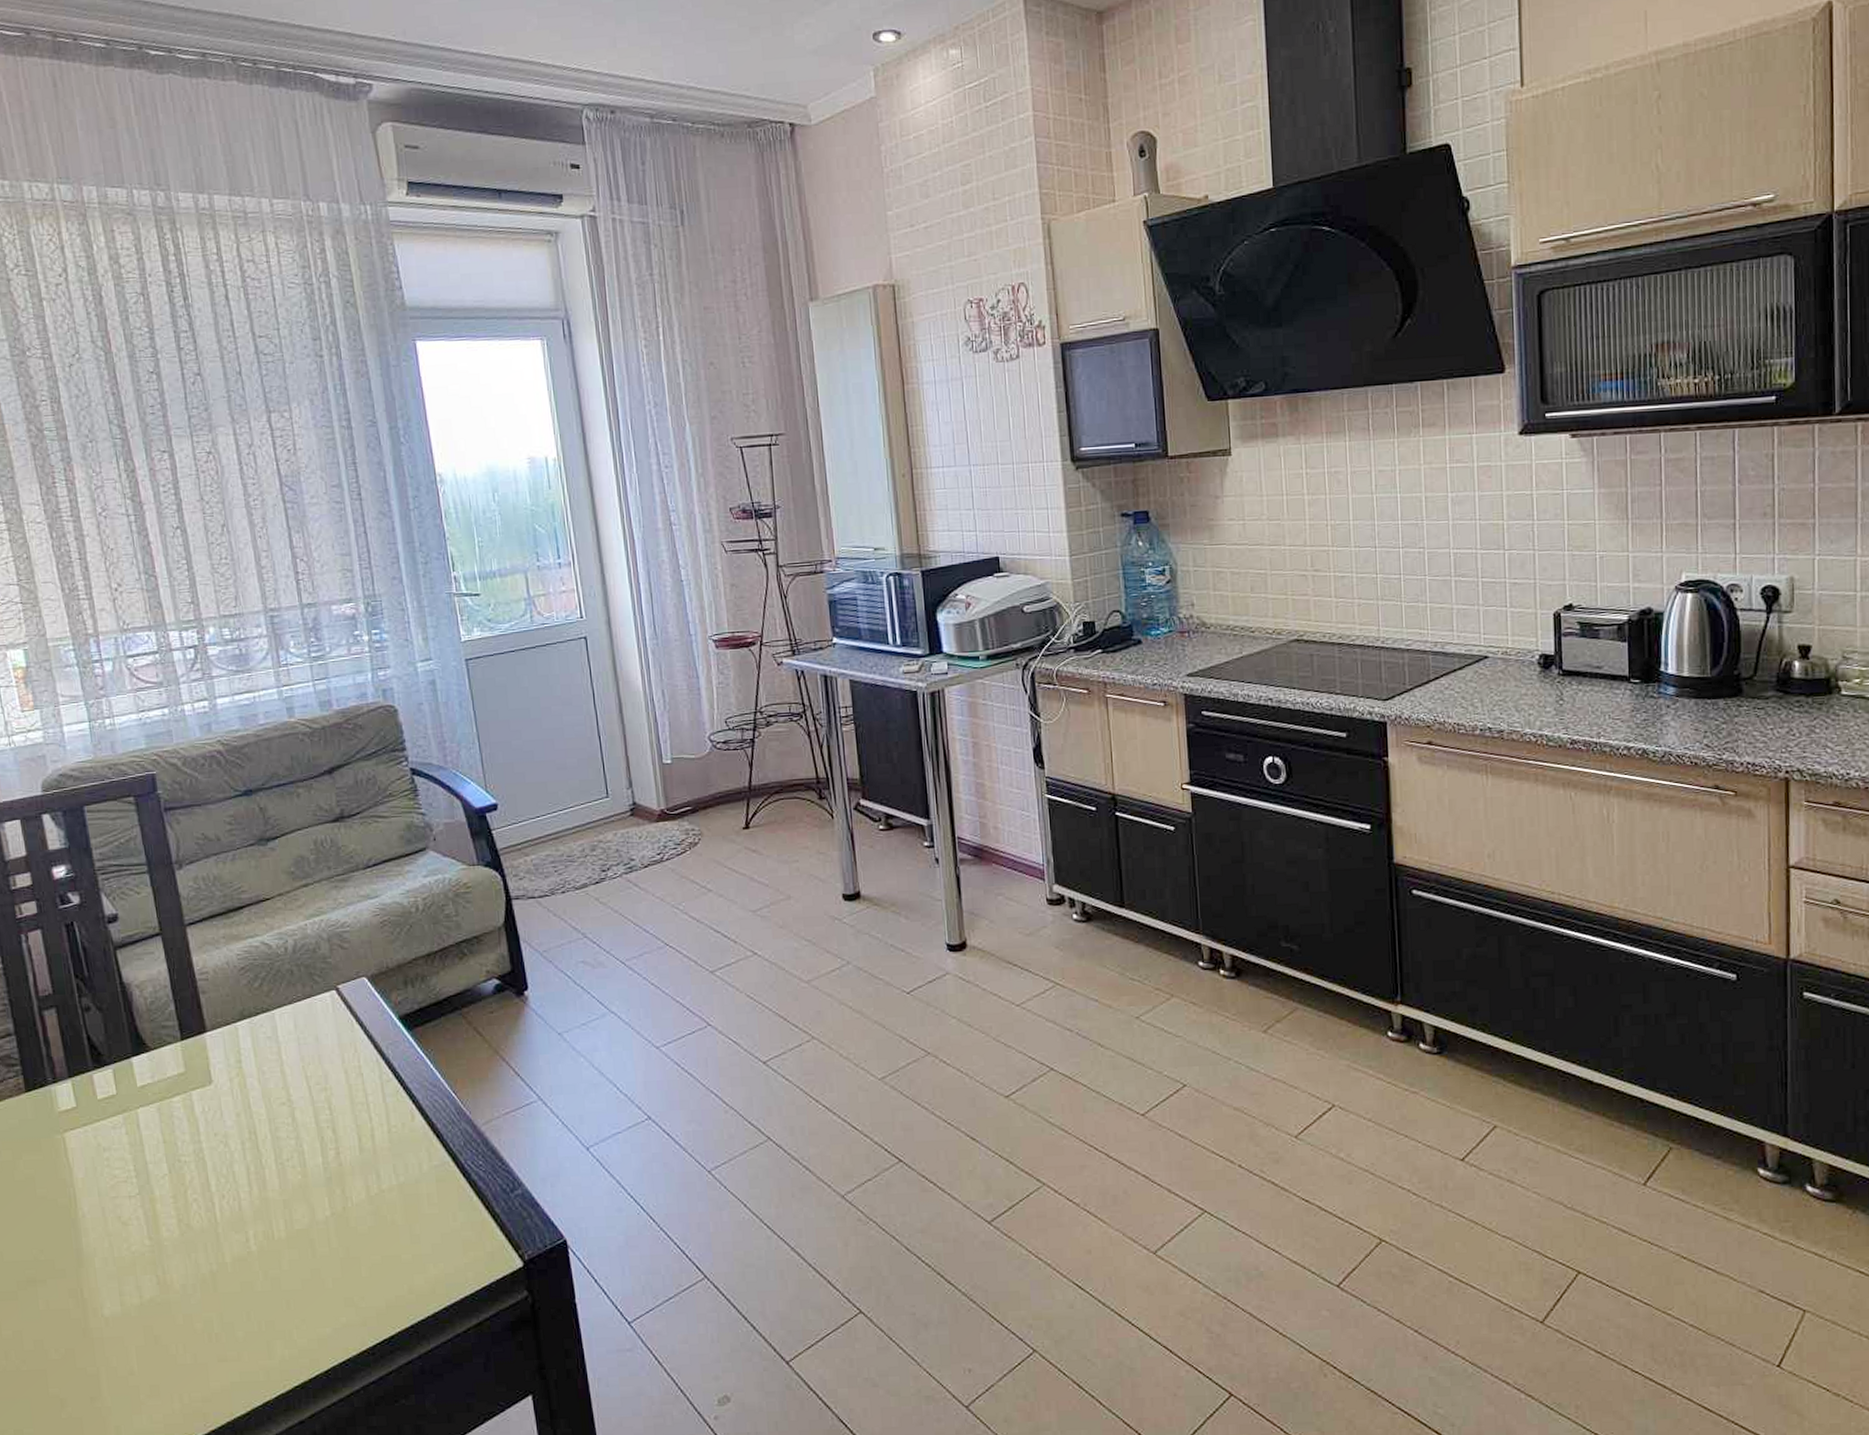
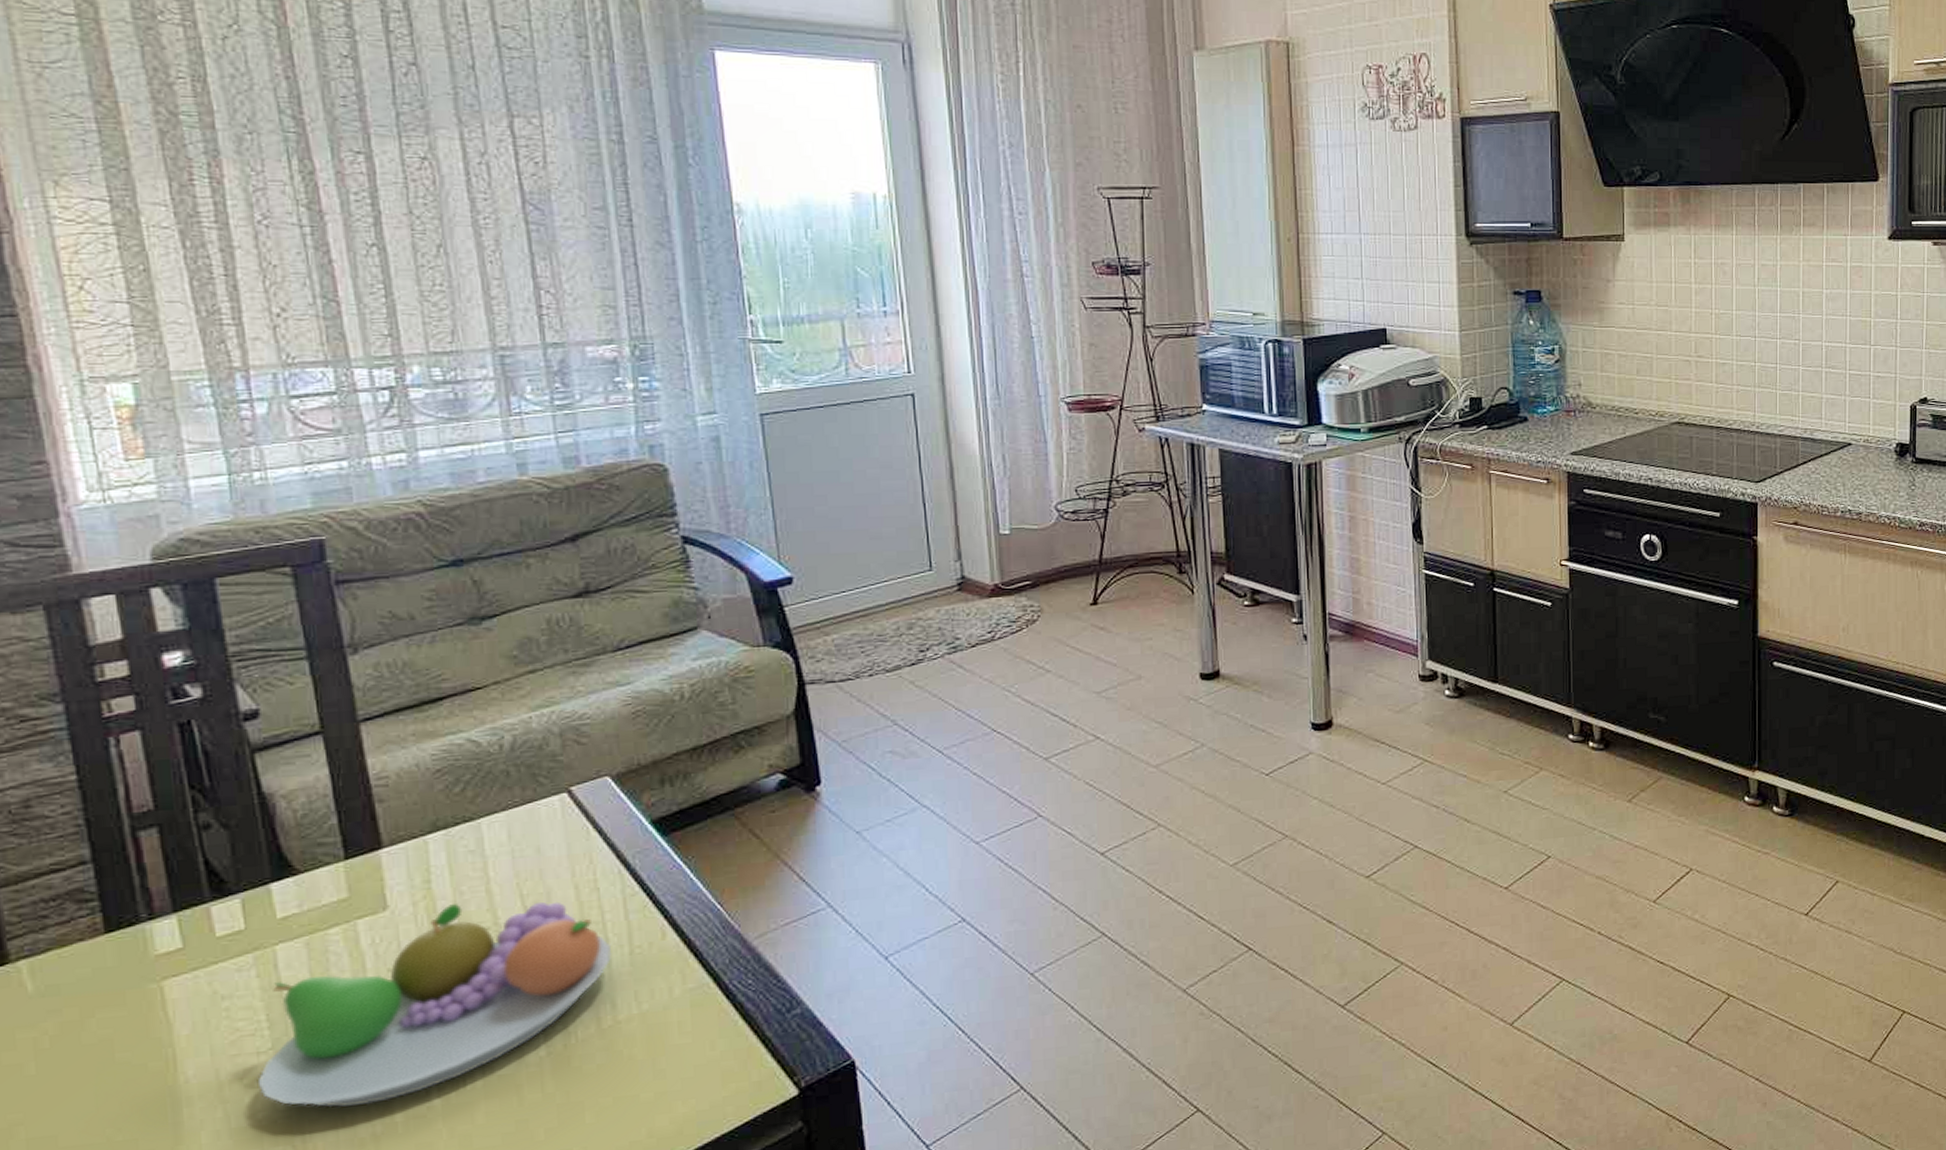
fruit bowl: none [130,1082,374,1247] -> present [257,901,611,1108]

